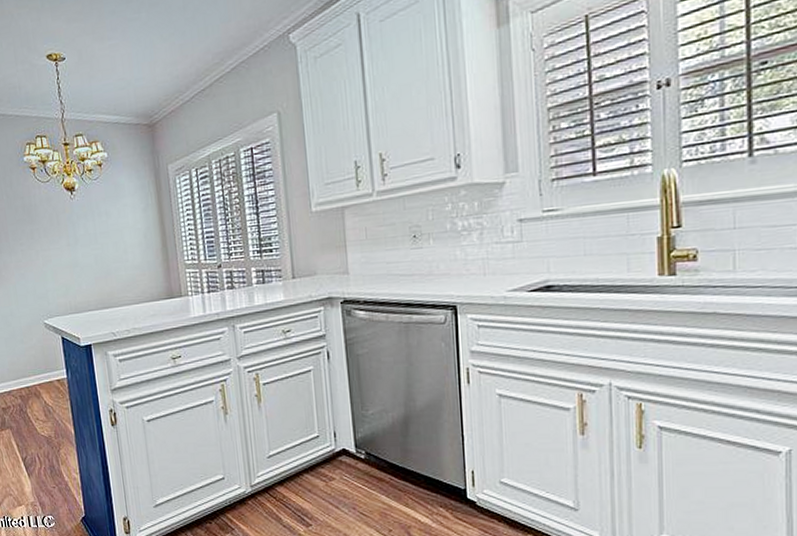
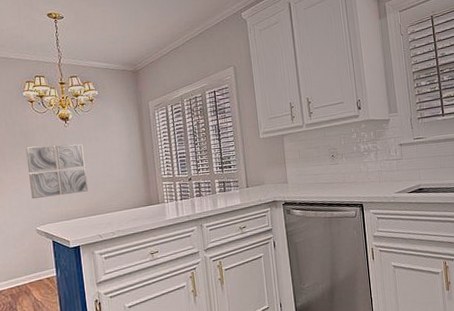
wall art: none [28,220,100,287] -> present [25,144,89,200]

